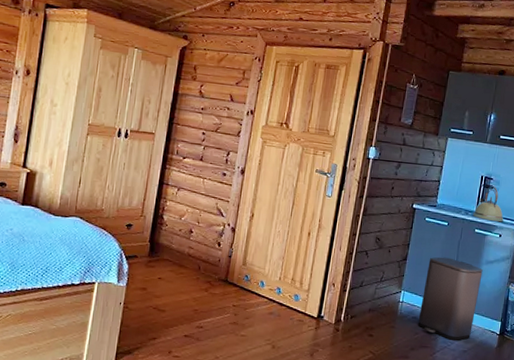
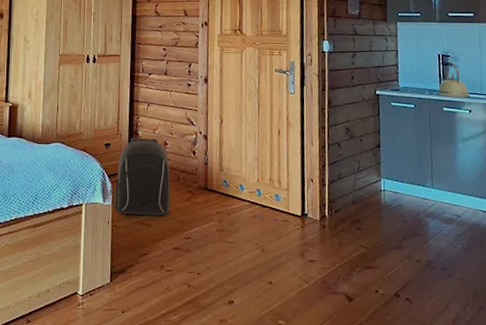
backpack: none [128,222,192,303] -> present [114,138,171,216]
pedal bin: present [418,257,483,341] -> none [403,139,462,226]

